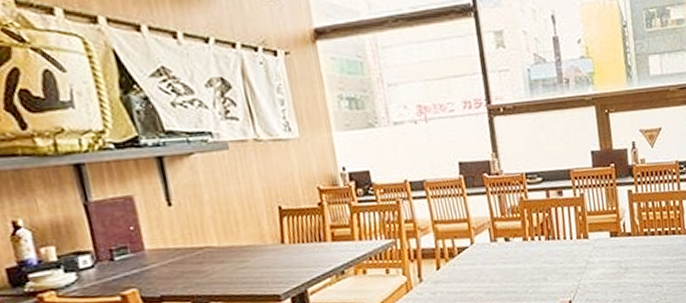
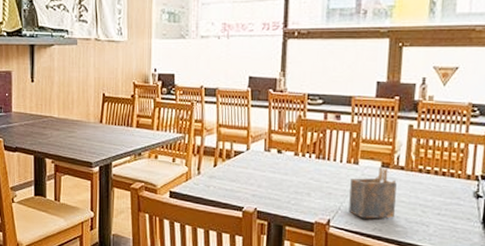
napkin holder: none [584,236,632,293] -> present [348,166,397,219]

